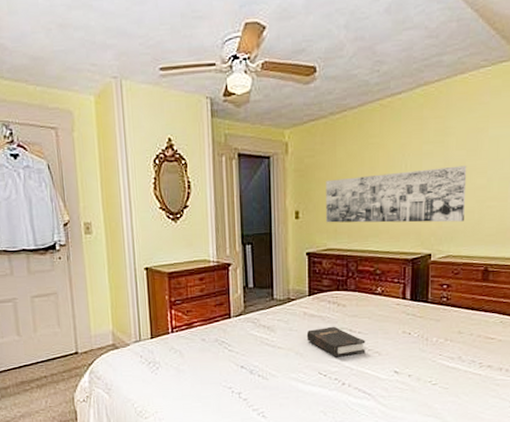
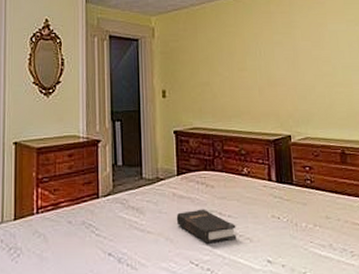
wall art: present [326,165,467,223] -> none [190,54,317,106]

